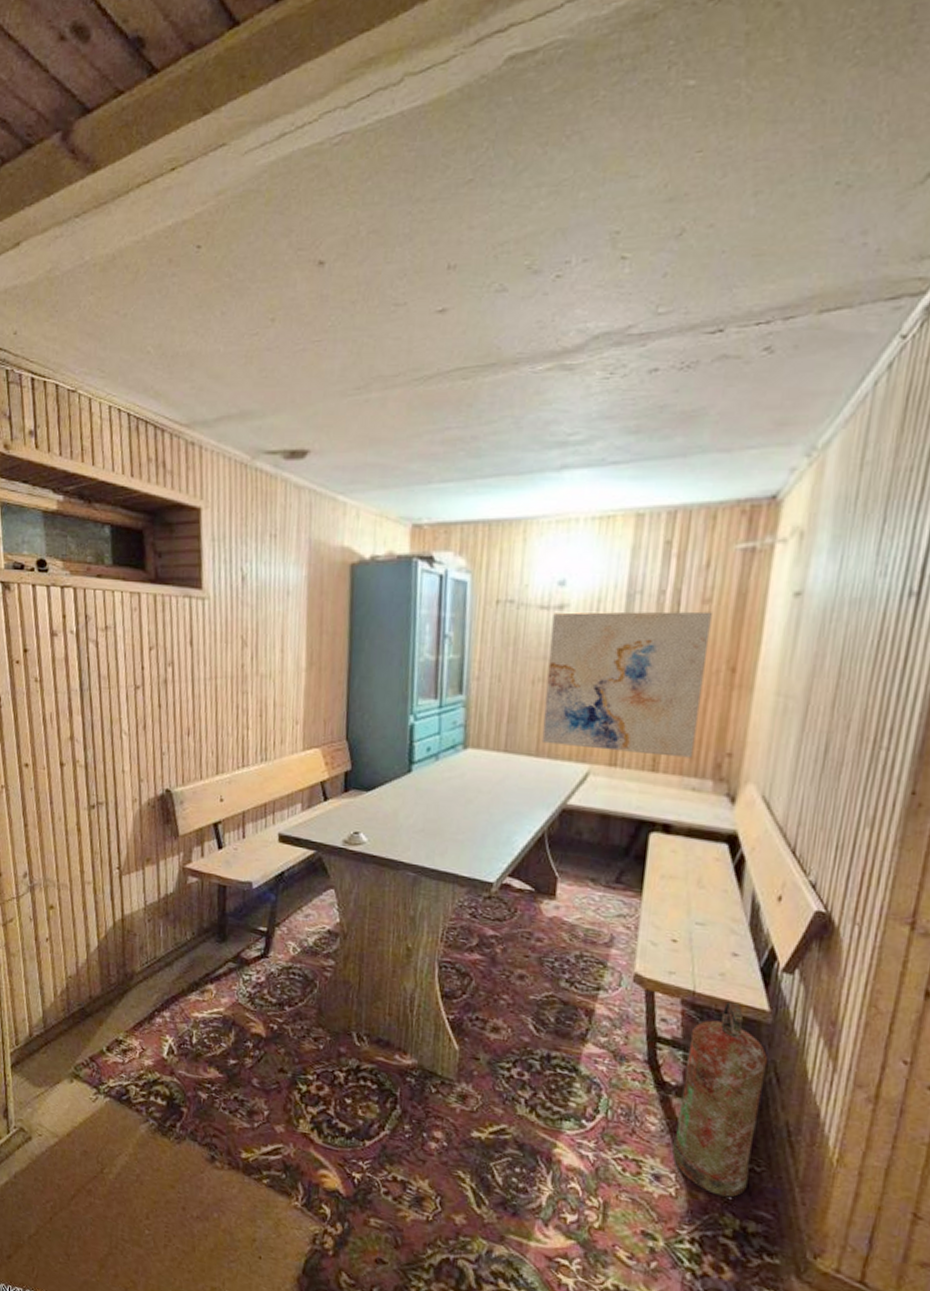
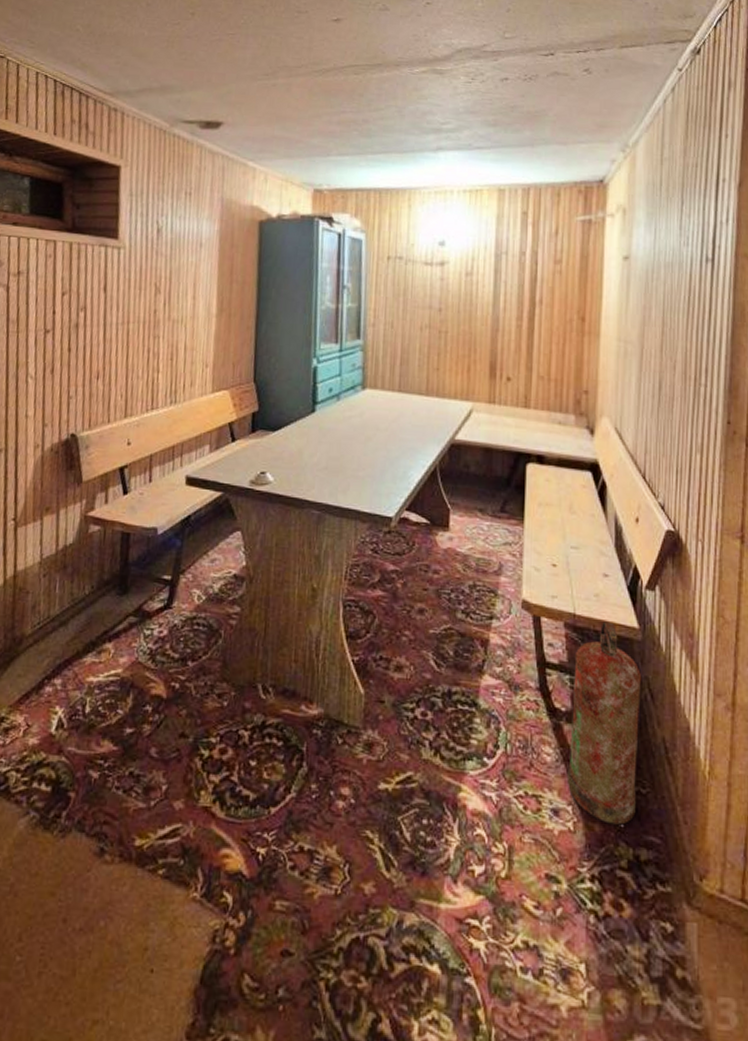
wall art: present [542,611,712,758] -> none [431,267,563,395]

